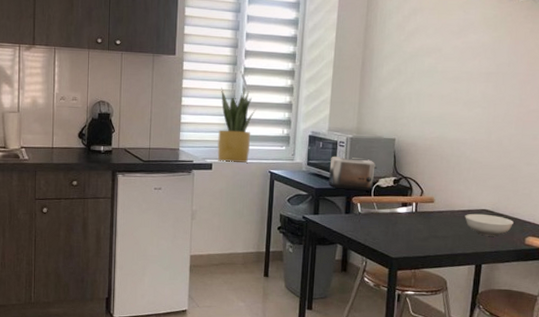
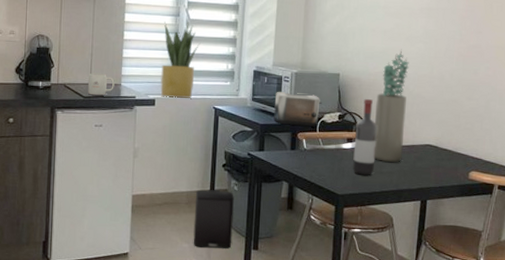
mug: none [147,137,173,160] -> present [87,73,115,96]
pedal bin: none [249,251,289,308] -> present [193,190,234,249]
wine bottle: none [407,163,433,239] -> present [353,98,377,175]
vase: none [429,114,467,227] -> present [374,49,409,163]
bowl: present [465,213,514,236] -> none [409,148,457,172]

